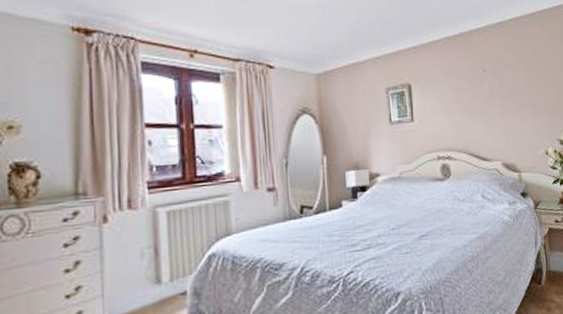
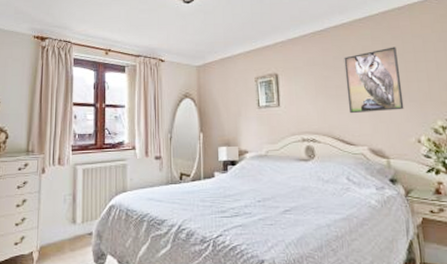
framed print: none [478,56,534,128] -> present [344,47,404,114]

